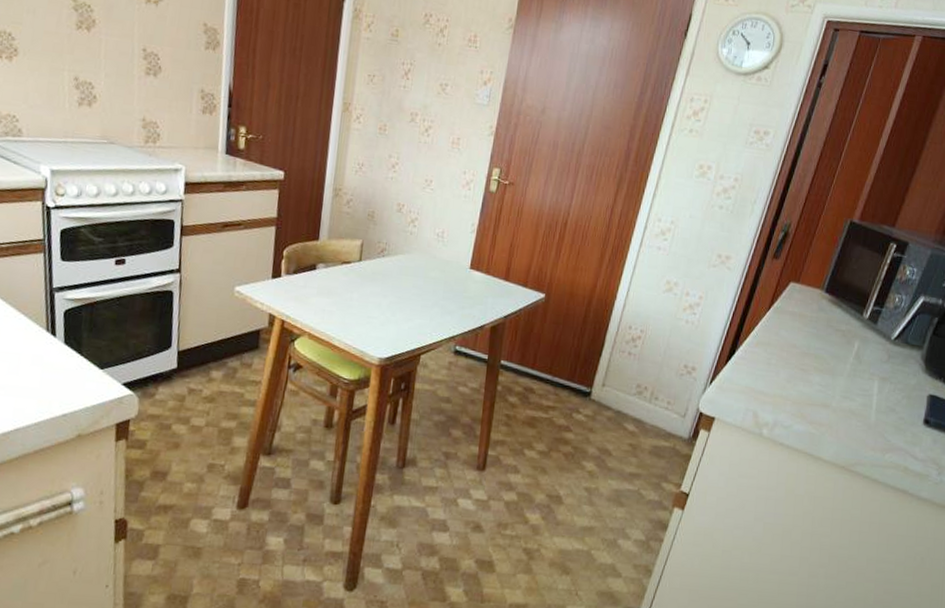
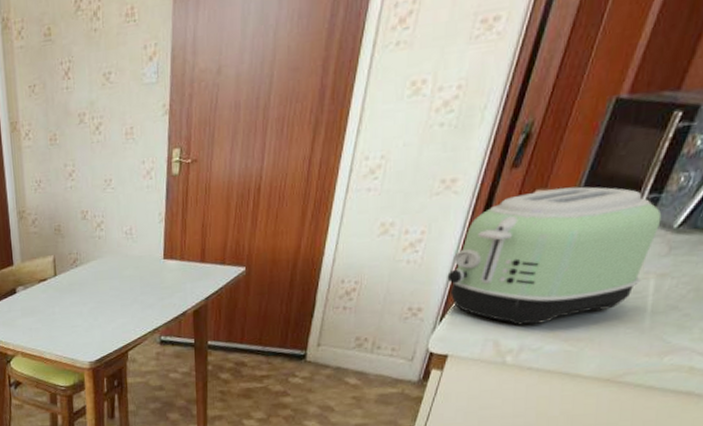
toaster: none [718,283,883,403] -> present [447,186,662,326]

